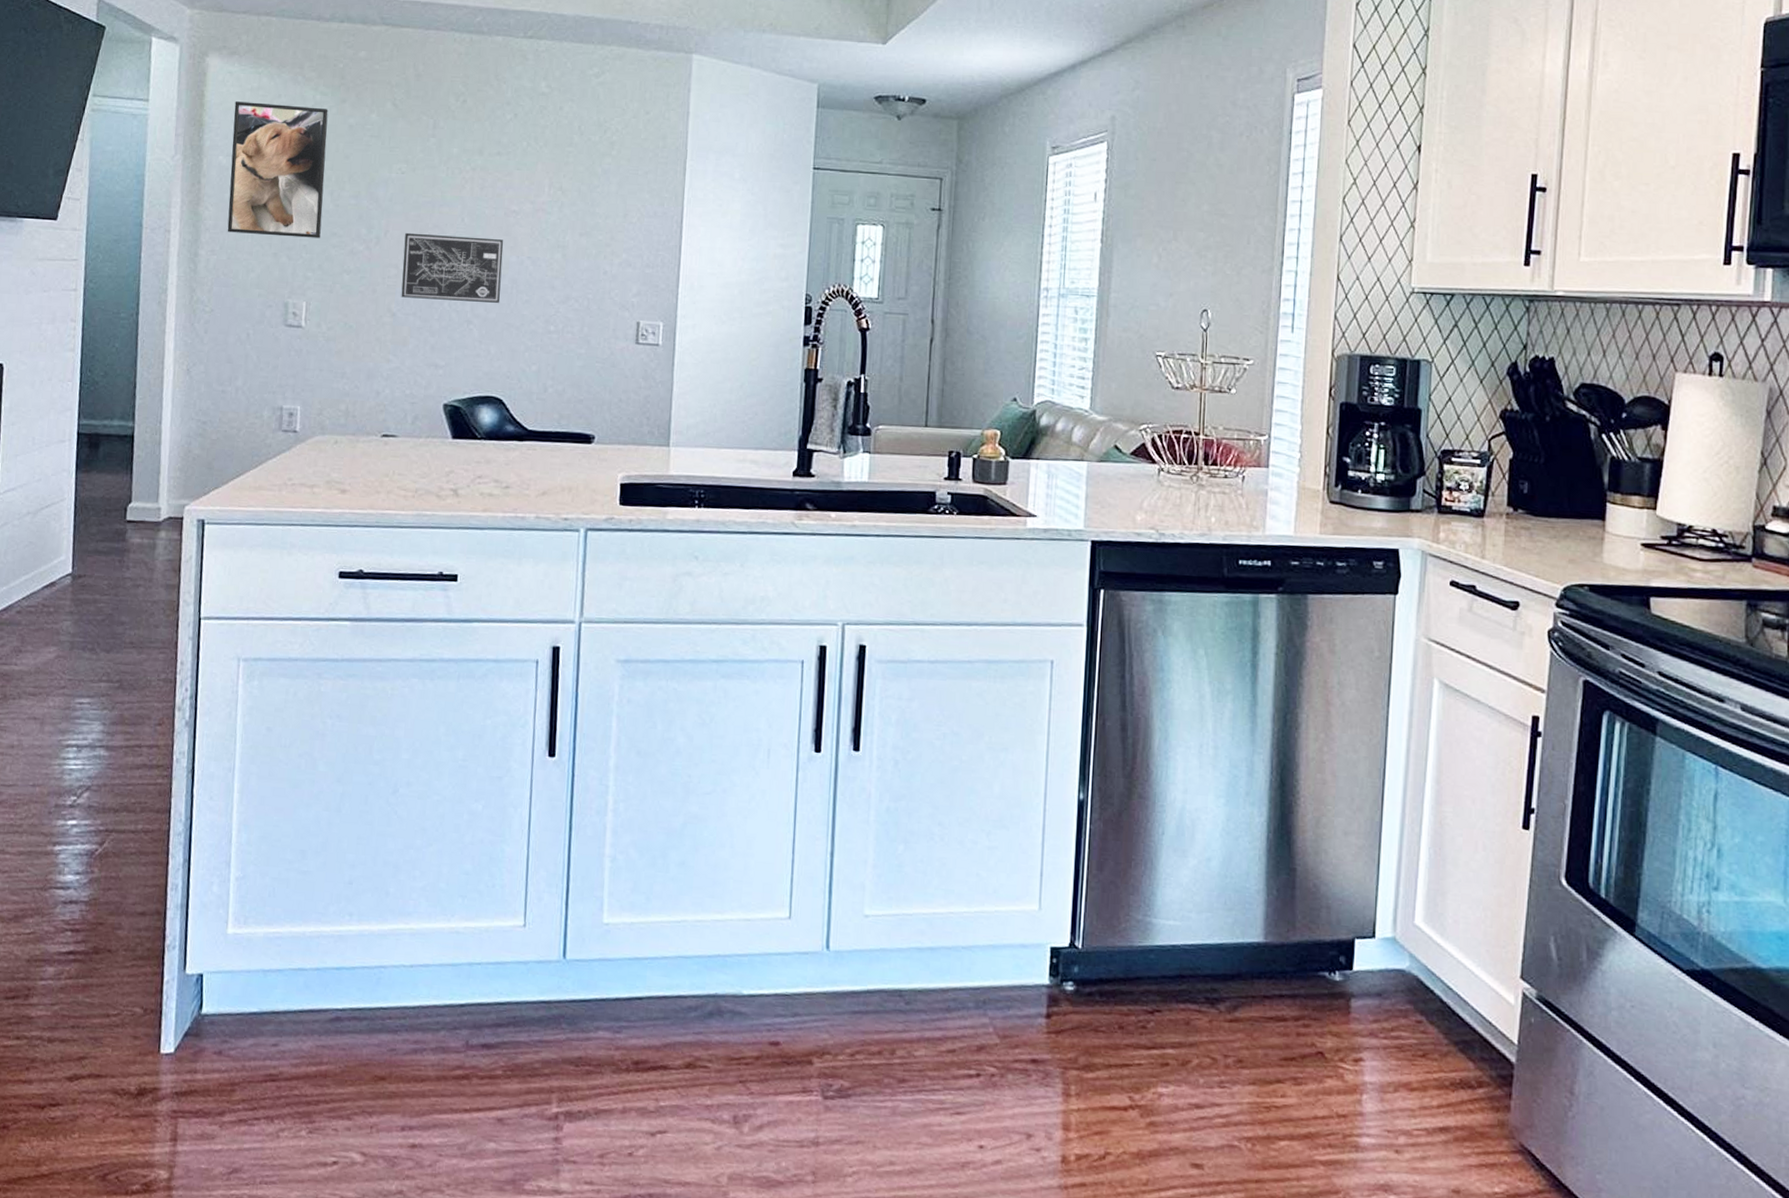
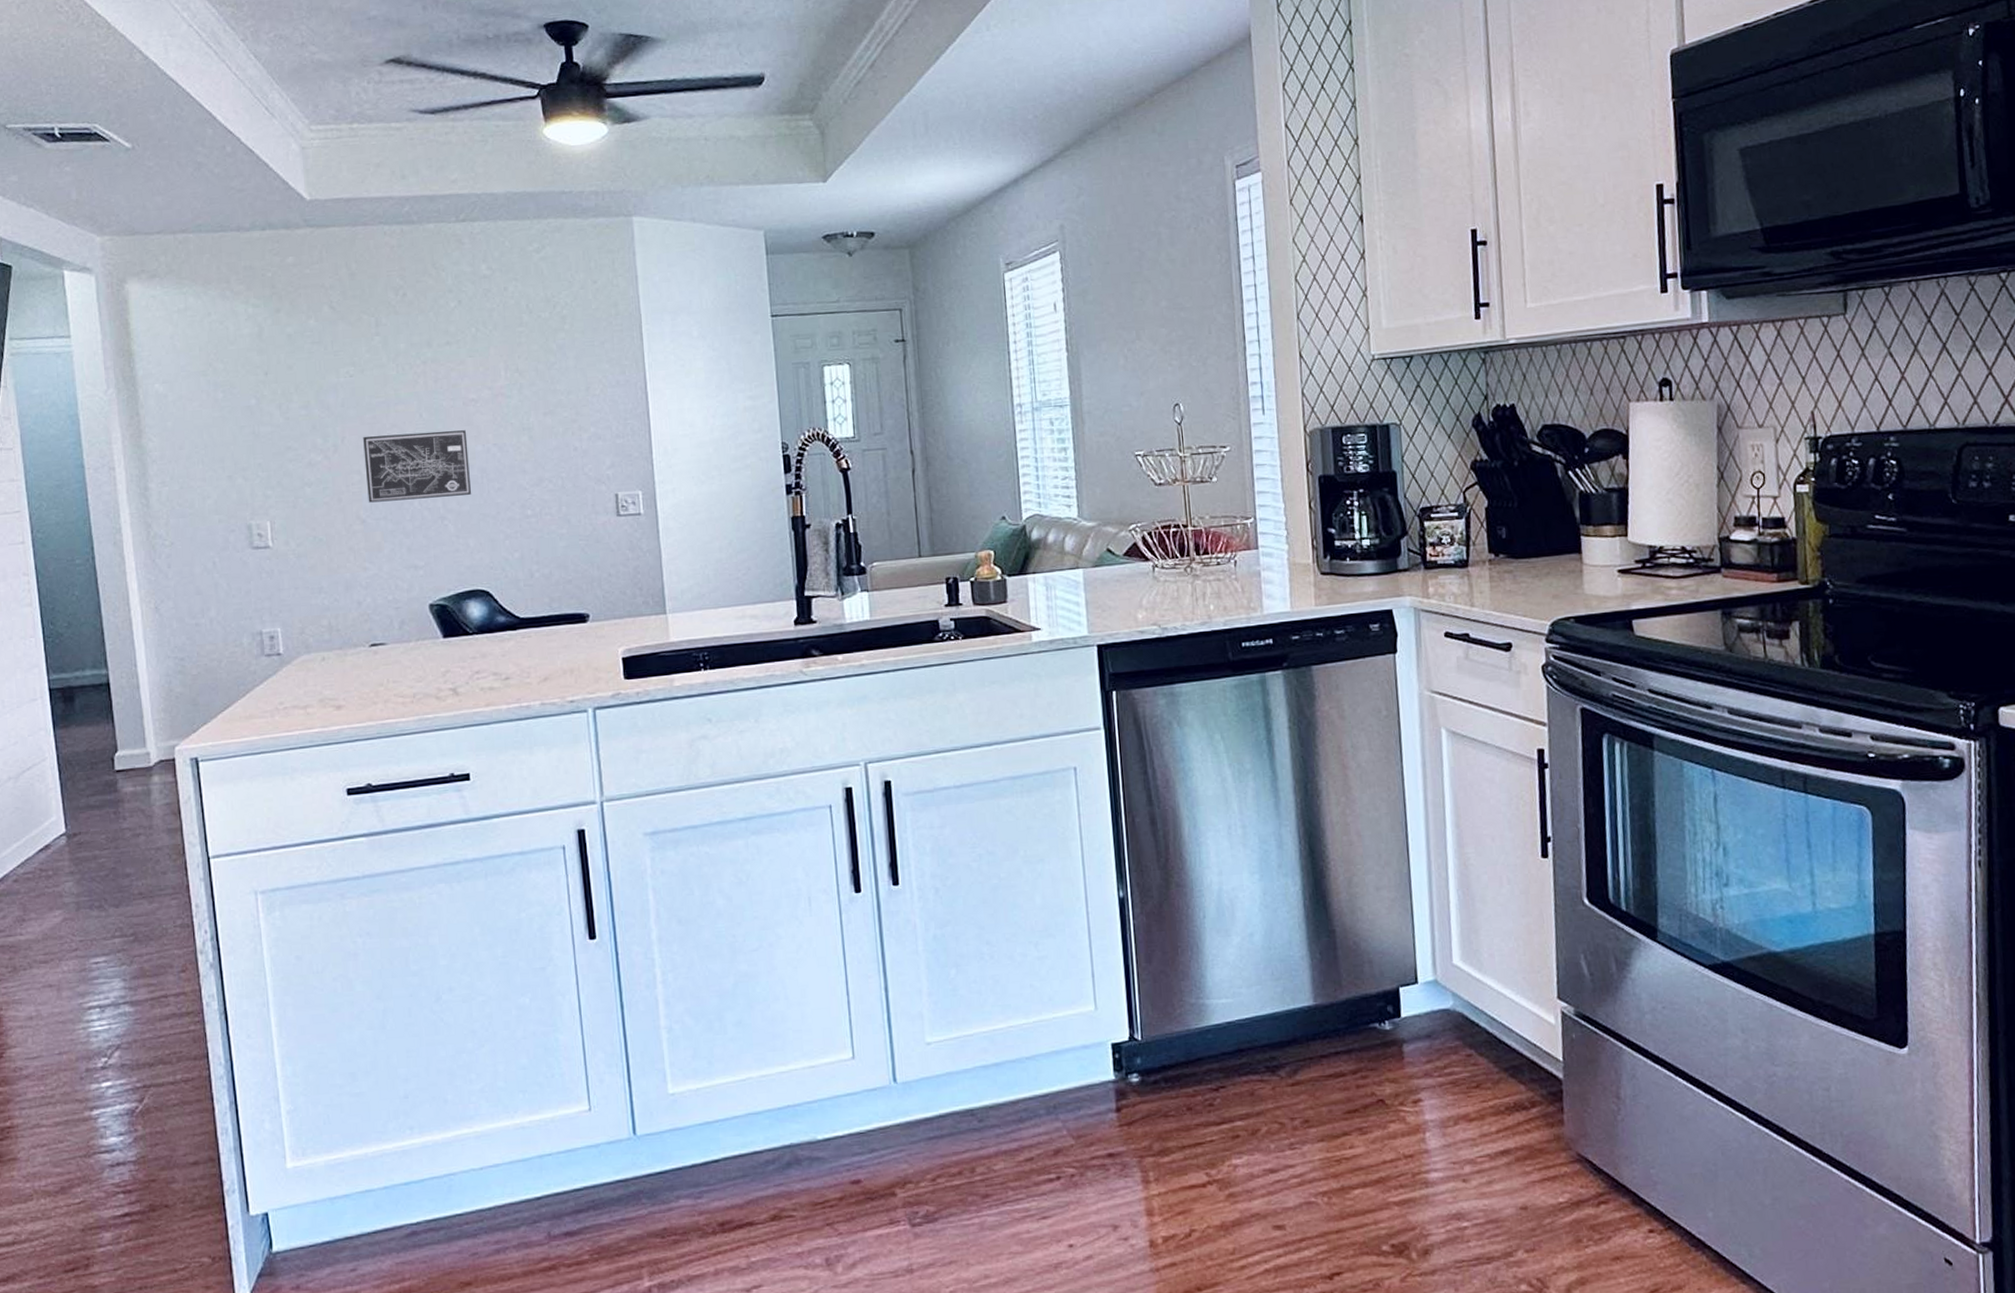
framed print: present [227,101,328,238] -> none [163,321,275,461]

